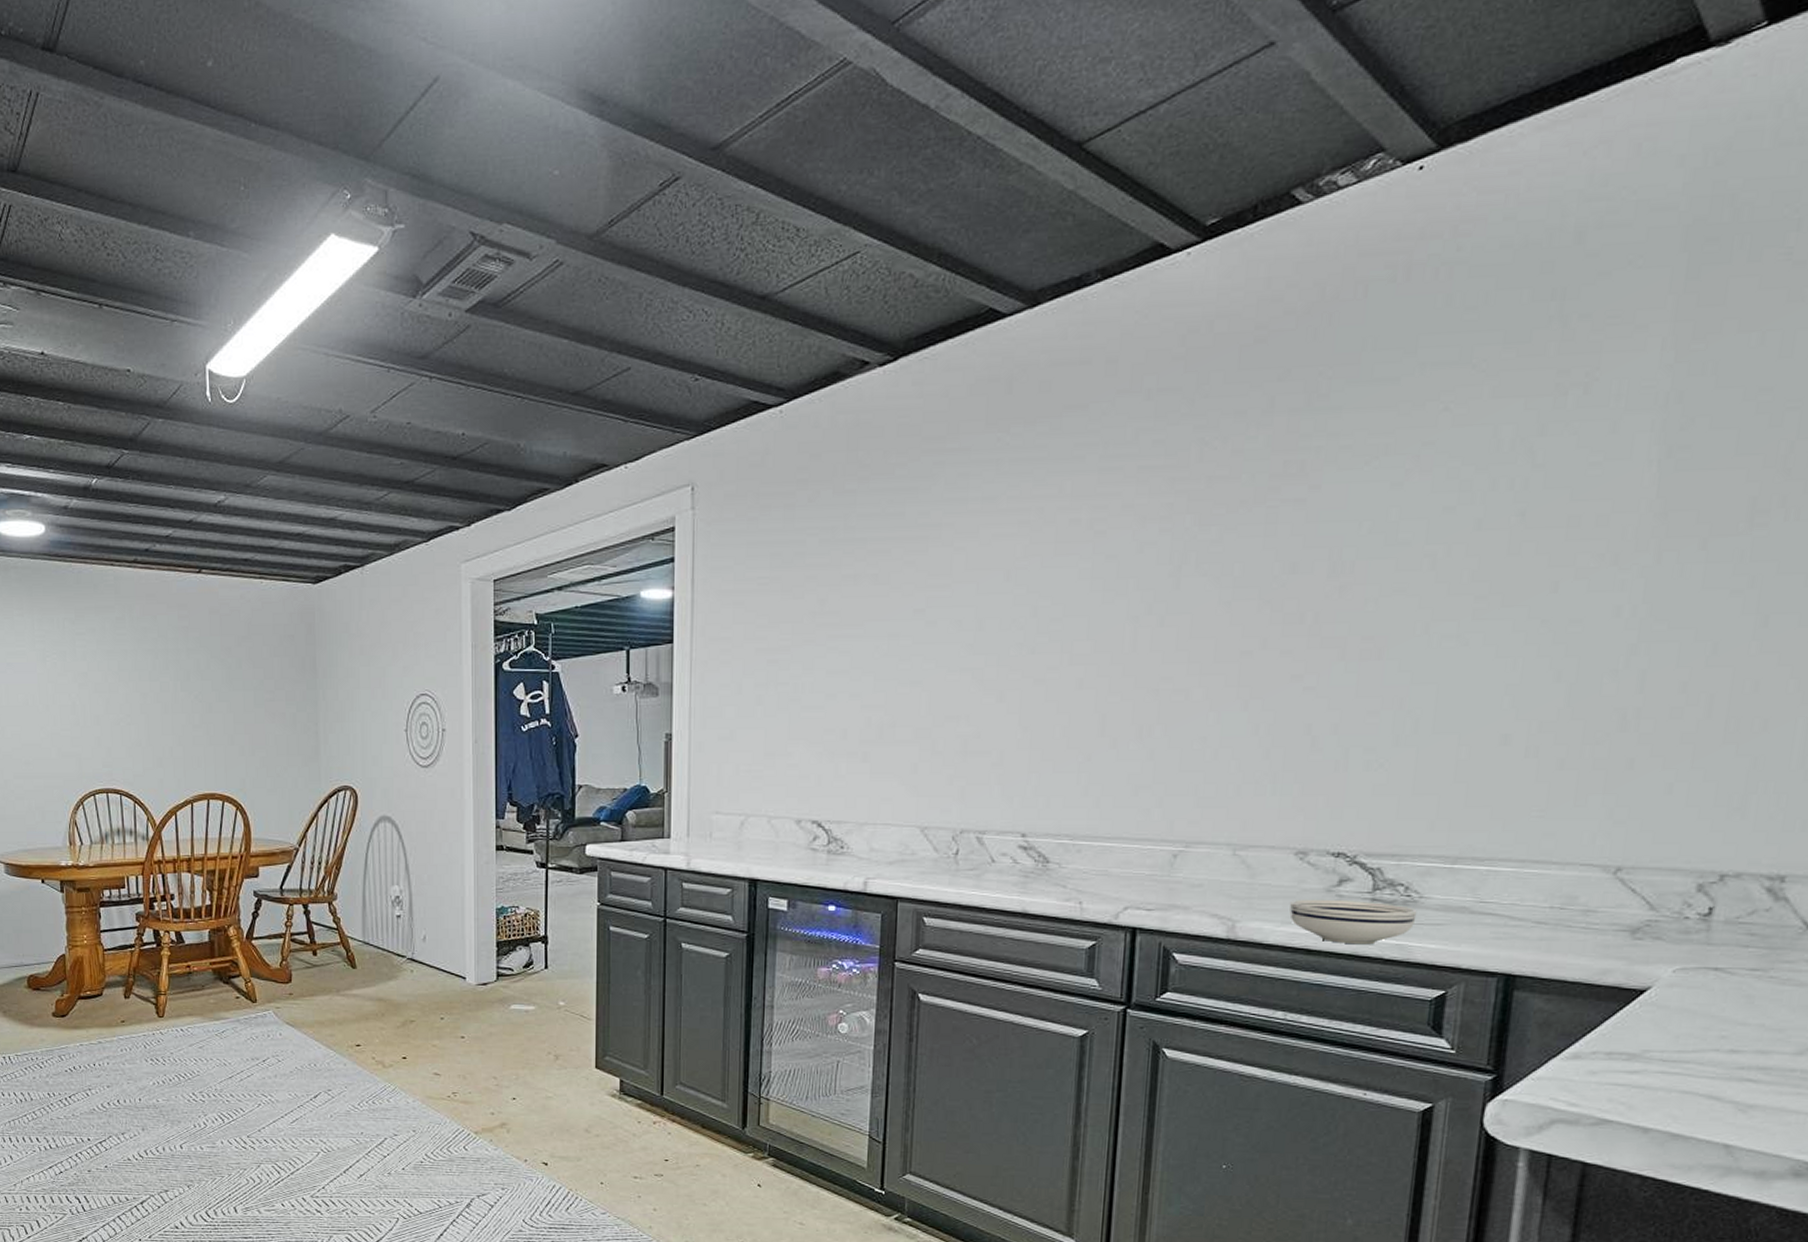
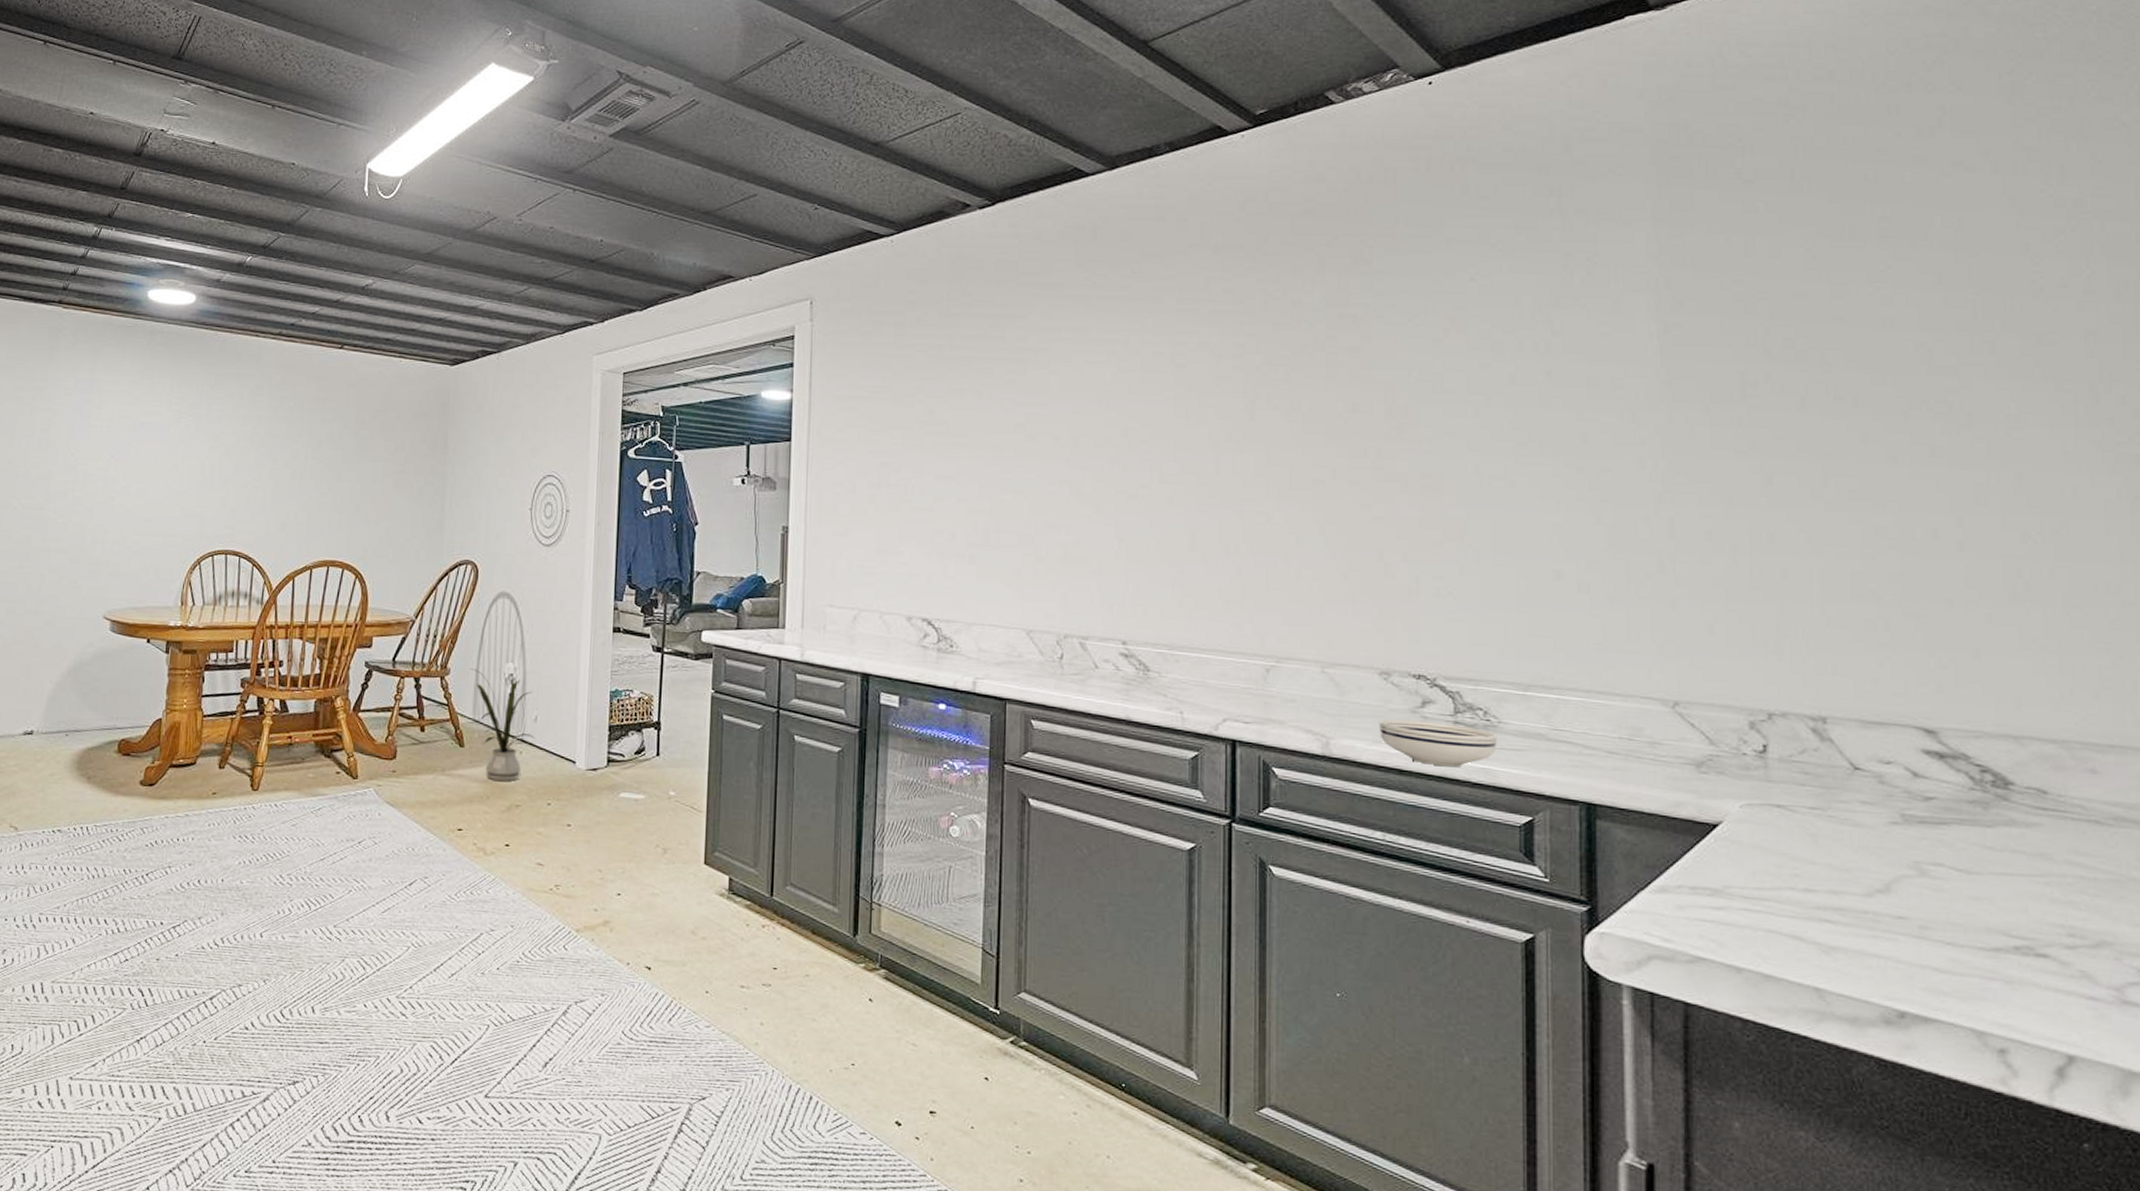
house plant: none [357,893,425,1000] -> present [470,669,536,782]

